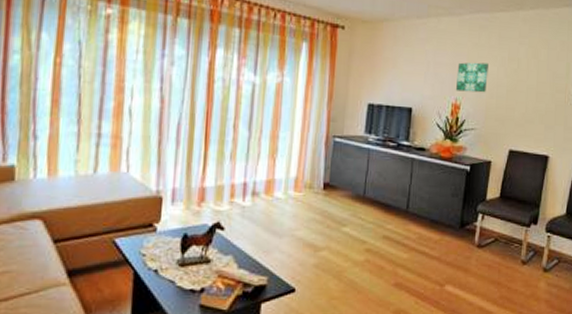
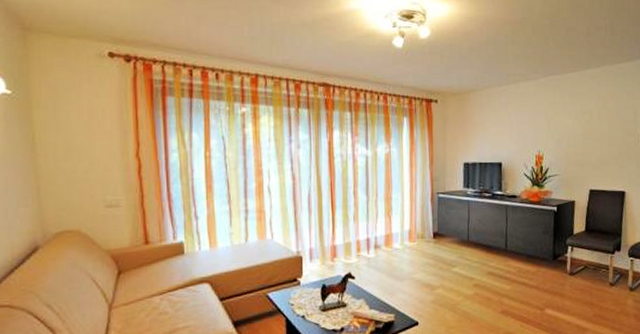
wall art: present [455,62,489,93] -> none [537,118,565,144]

